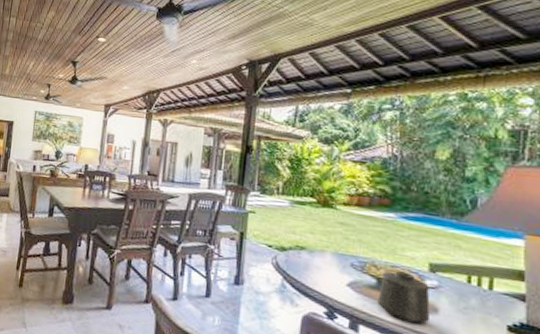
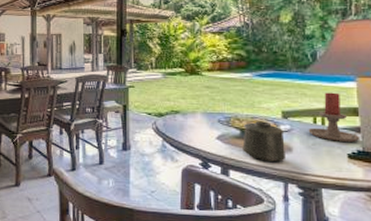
candle holder: none [460,247,529,312] -> present [308,92,364,142]

